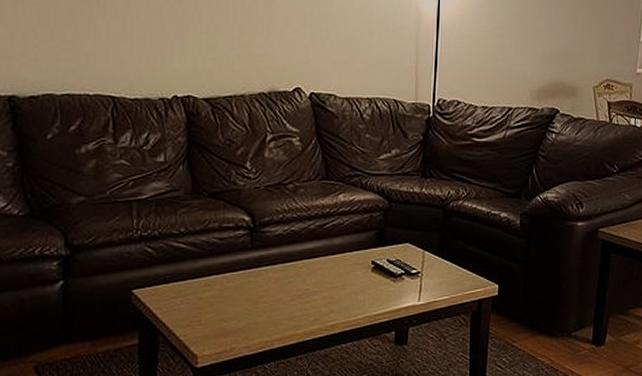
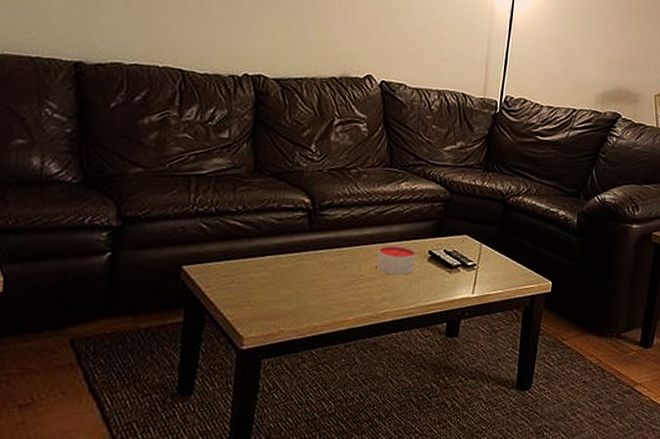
candle: none [320,257,358,287] -> present [376,244,415,275]

